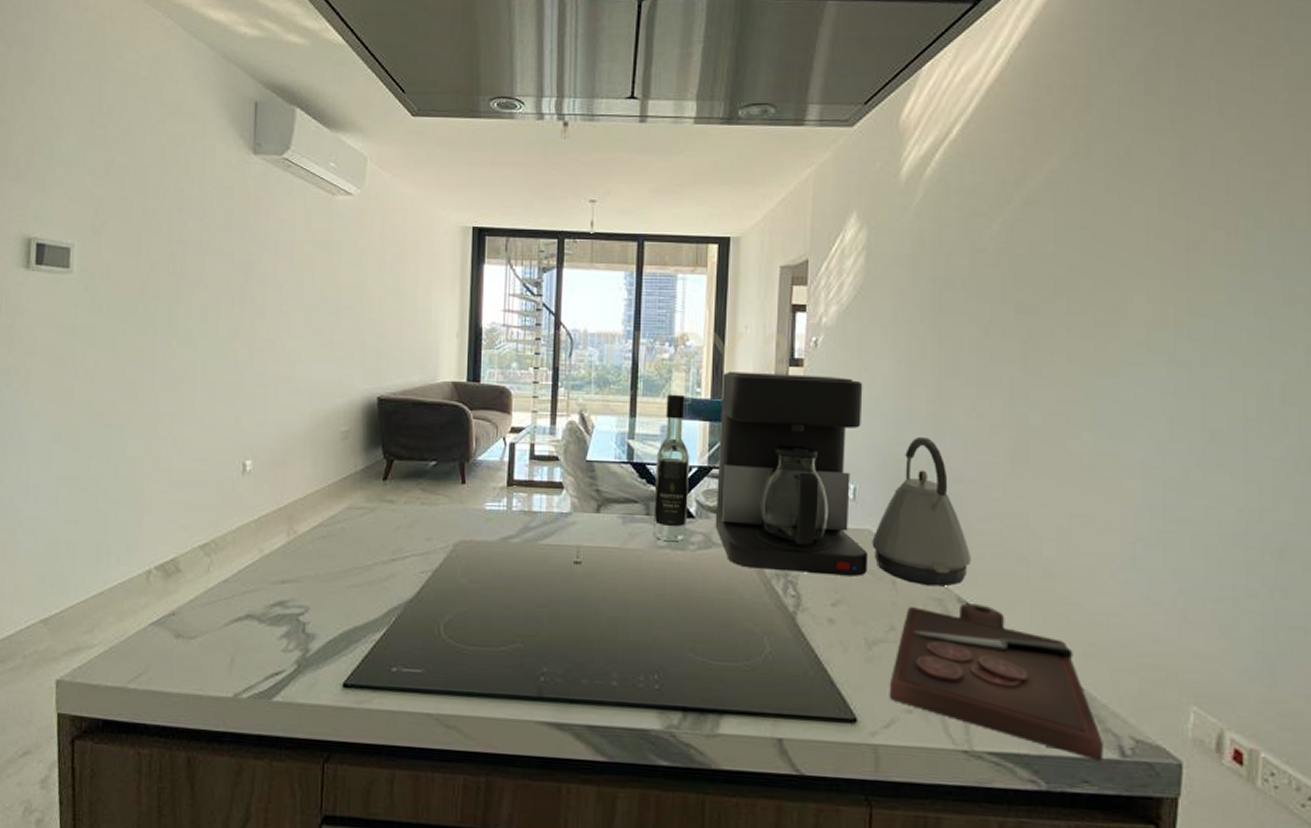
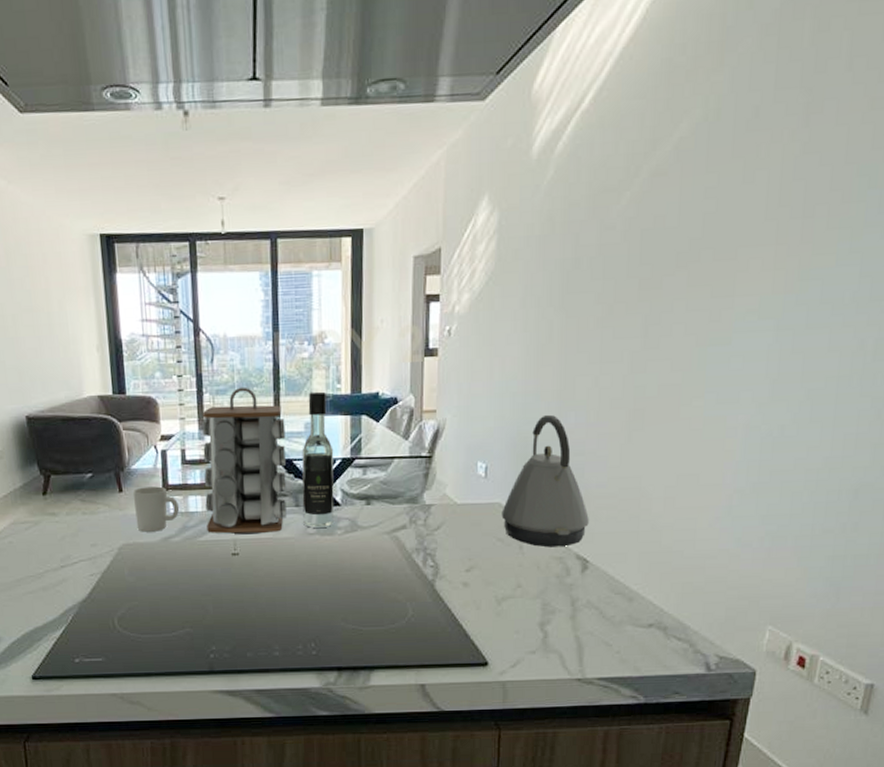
mug: none [475,480,523,530] -> present [132,486,180,532]
spice rack: none [550,383,640,542] -> present [202,386,287,535]
coffee maker: present [715,371,869,577] -> none [359,363,499,547]
cutting board: present [889,603,1103,762] -> none [515,559,693,677]

